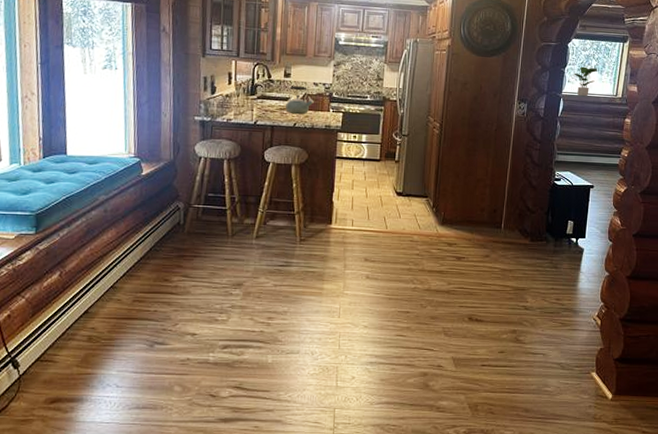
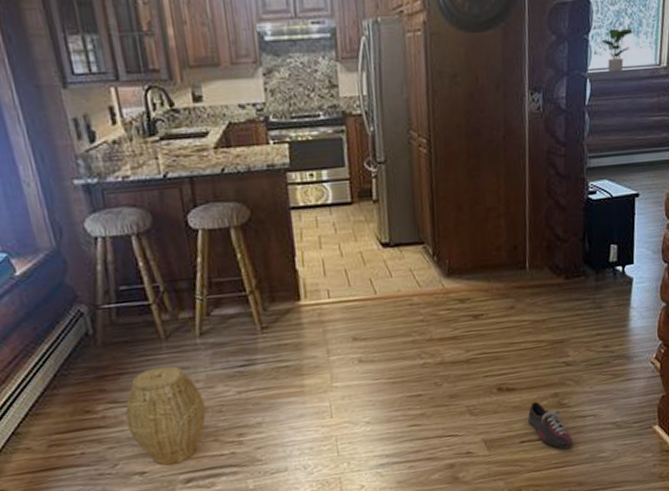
woven basket: none [191,256,249,332] -> present [125,365,206,466]
kettle: present [285,86,314,115] -> none [202,112,244,156]
shoe: none [490,334,524,377] -> present [528,401,574,449]

